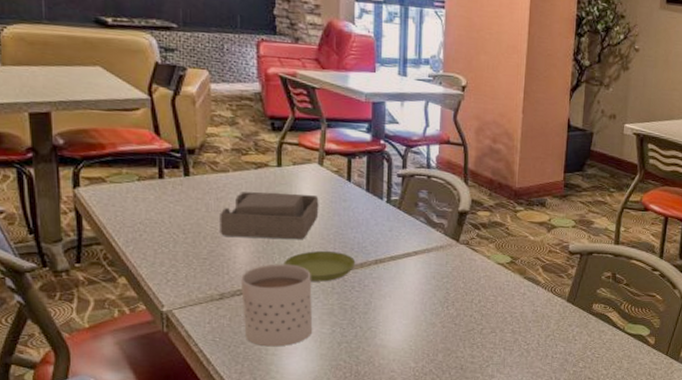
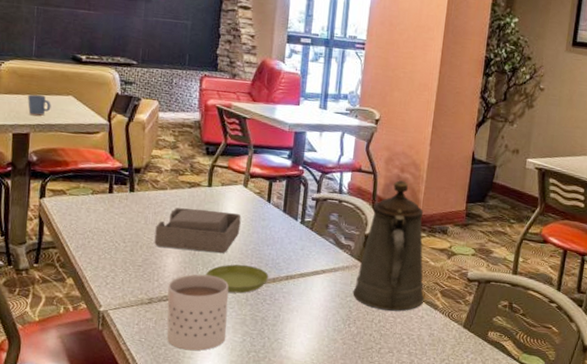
mug: none [43,65,75,91] -> present [28,94,51,116]
coffee pot: none [449,152,526,290] -> present [353,180,425,311]

